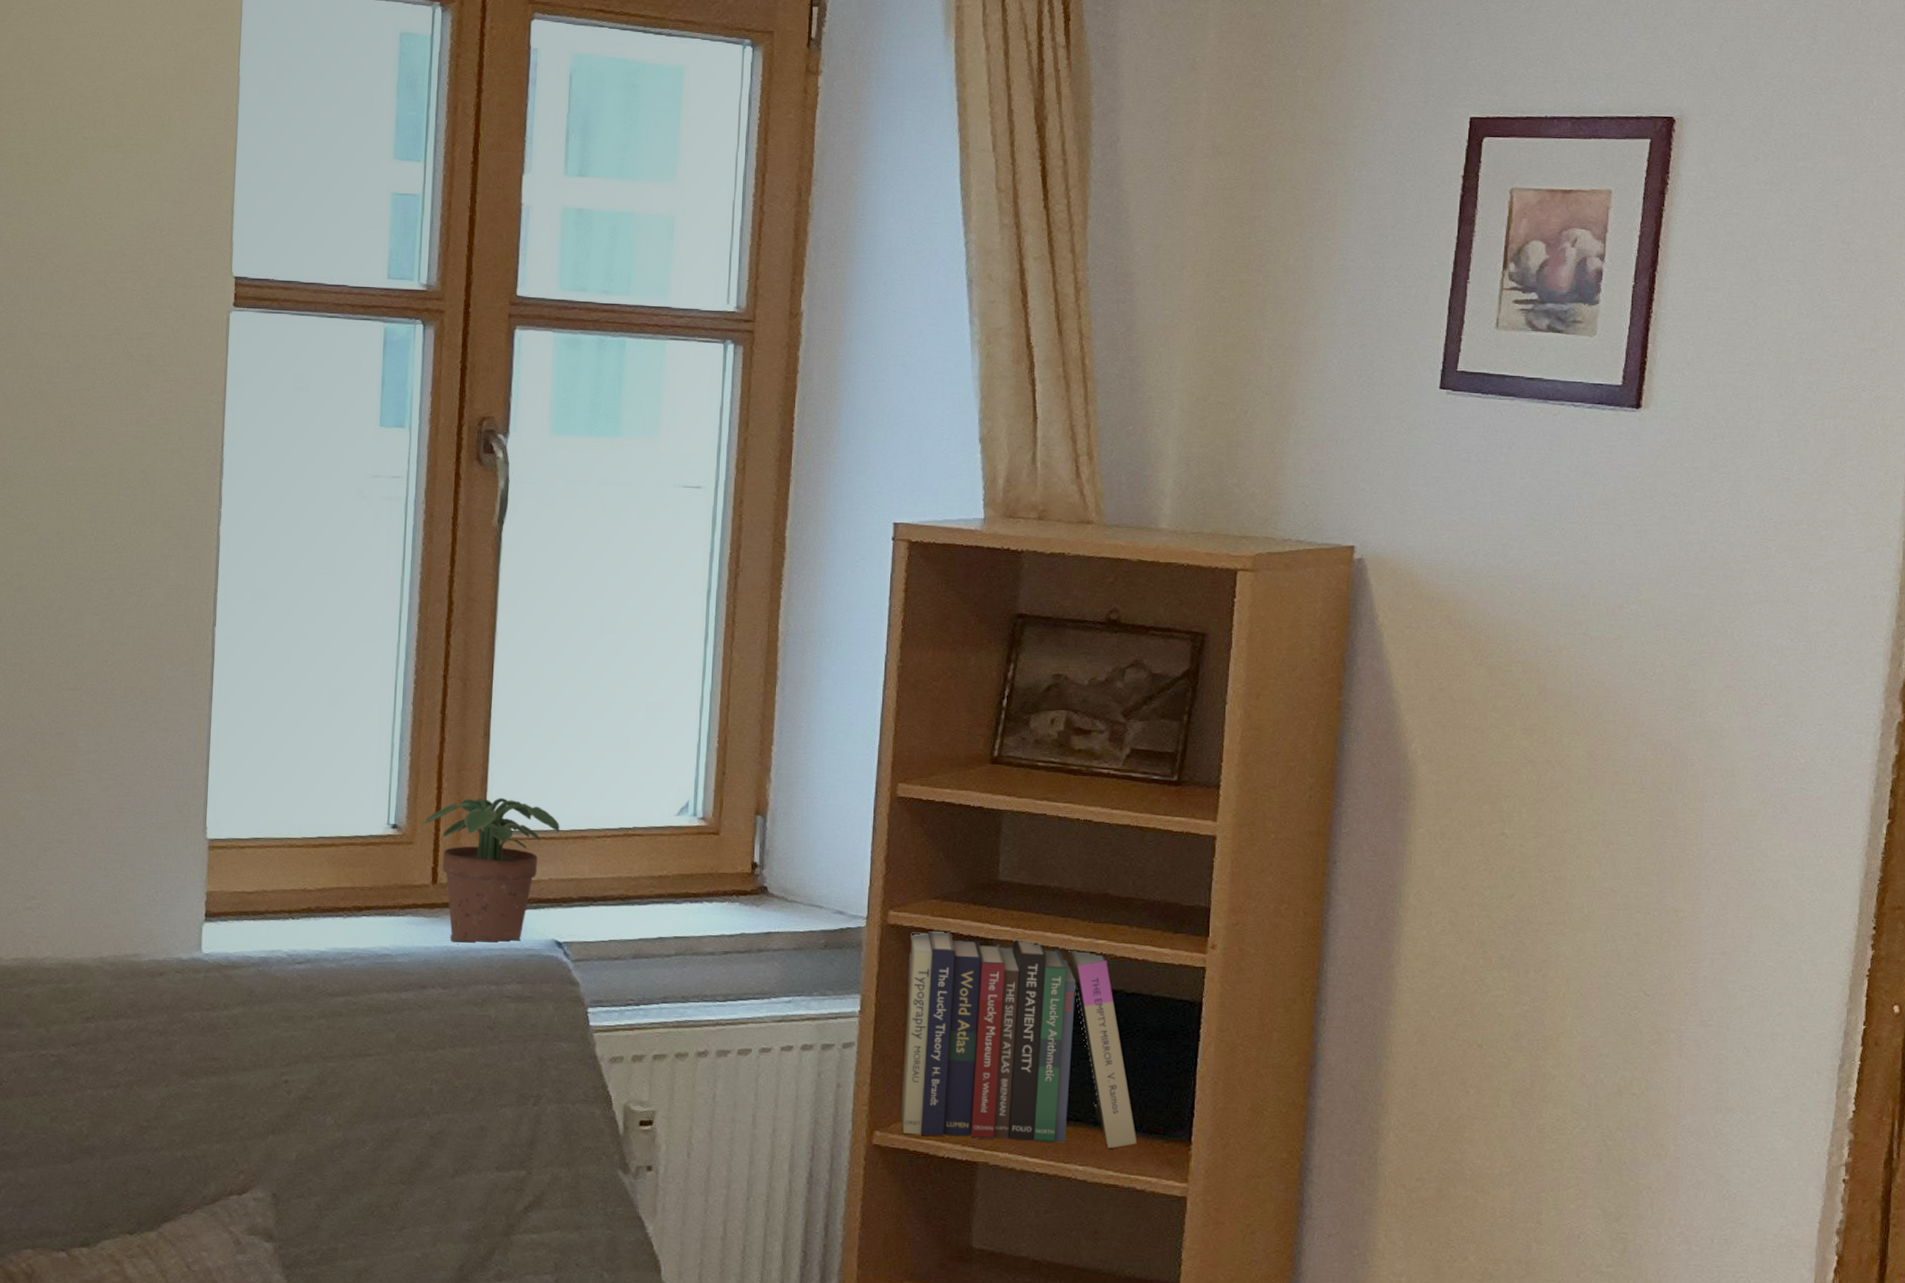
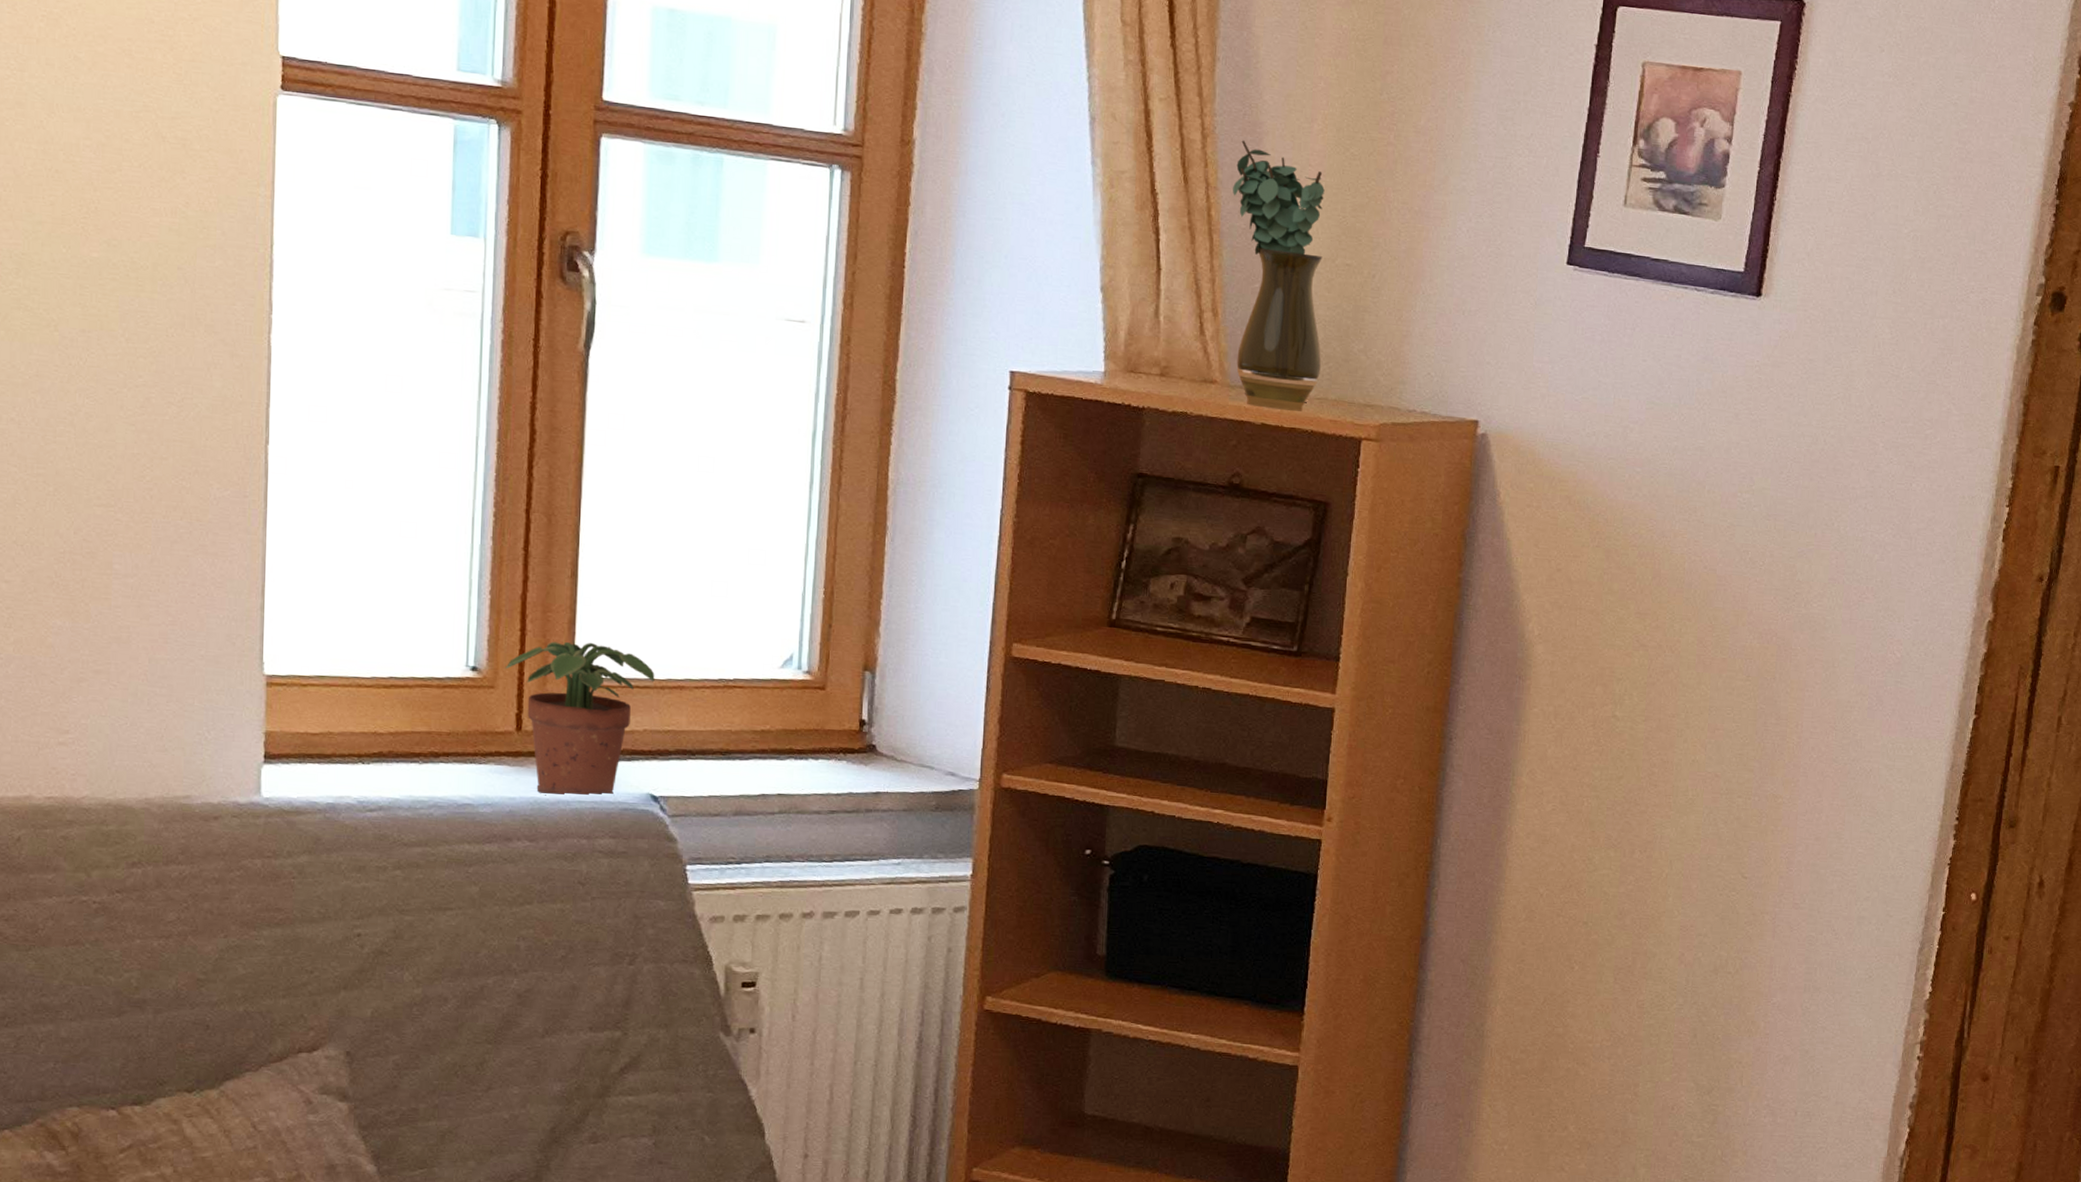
books: present [900,930,1137,1148] -> none [1012,795,1251,1017]
vase: none [1106,291,1196,546] -> present [1233,140,1325,412]

